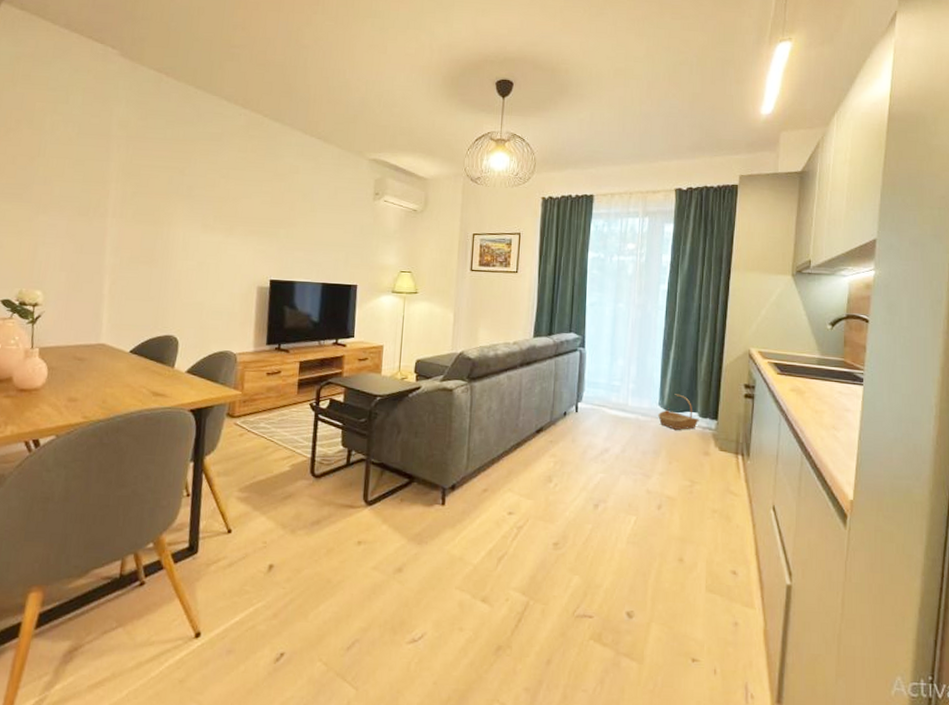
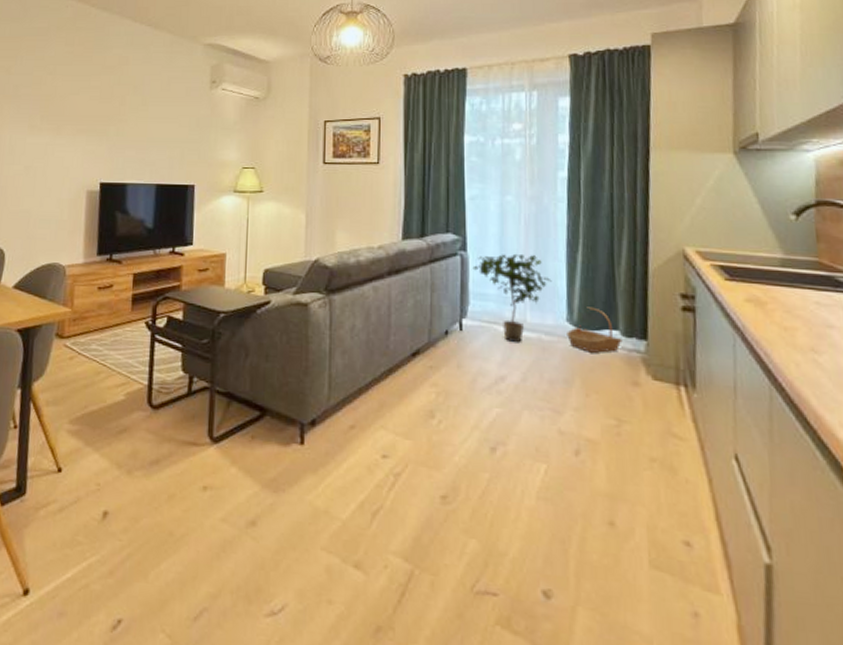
potted plant: none [589,350,650,423] -> present [472,253,552,343]

